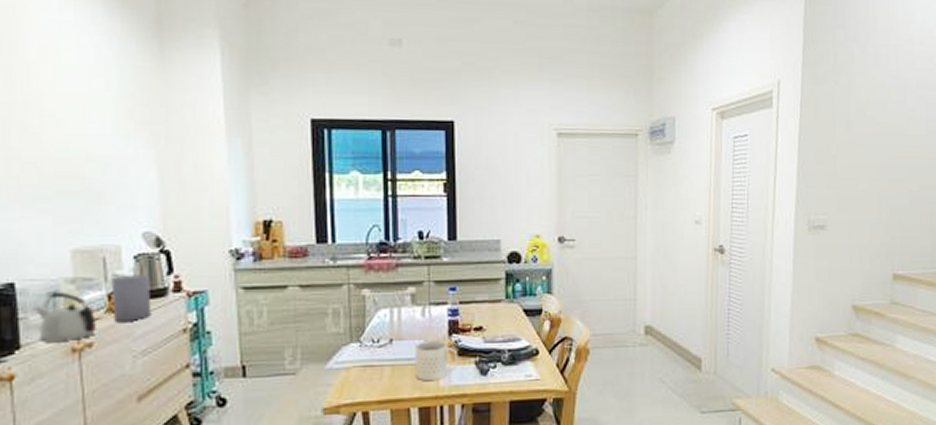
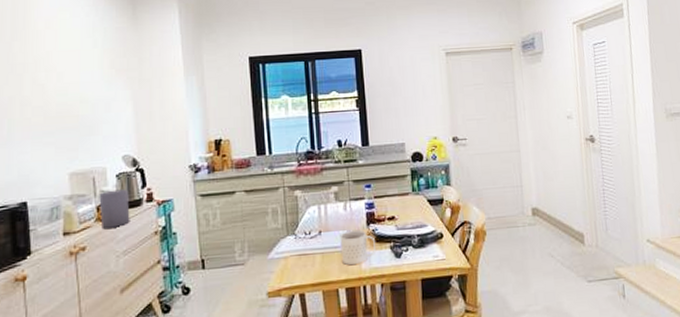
kettle: present [33,291,96,343] -> none [41,207,88,249]

